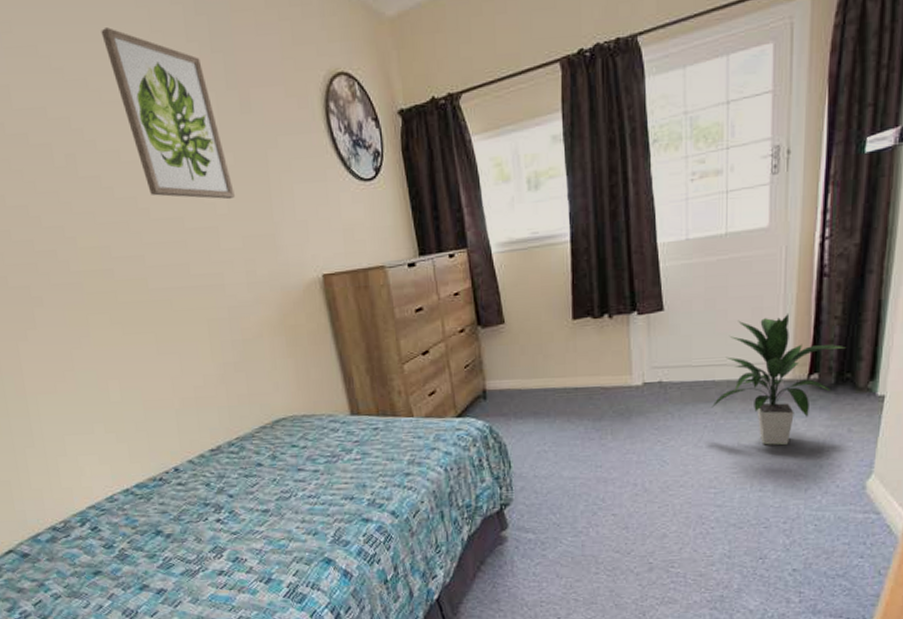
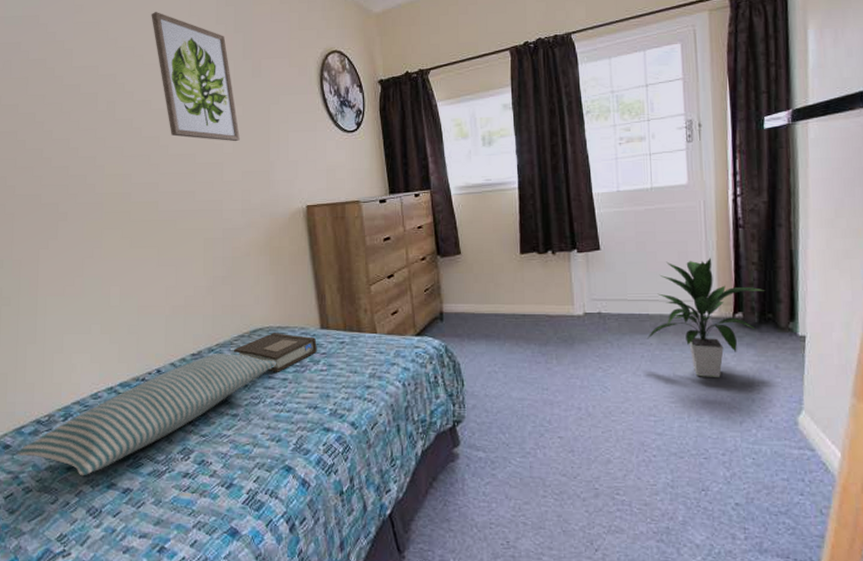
pillow: none [36,447,306,580] -> present [16,354,277,476]
book: none [255,421,349,464] -> present [233,333,317,372]

